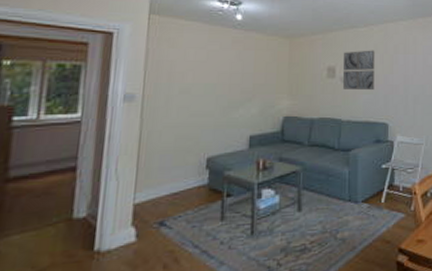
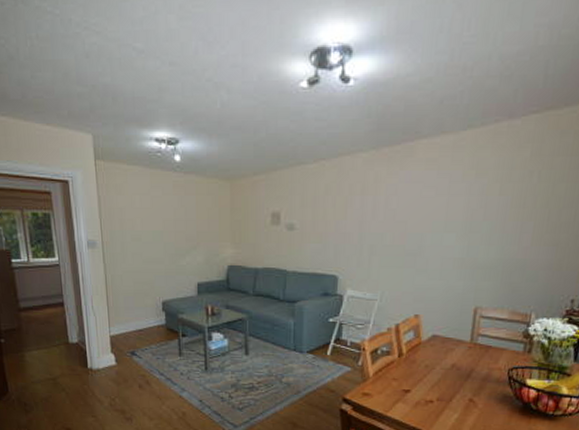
wall art: present [343,50,375,91] -> none [289,191,326,239]

